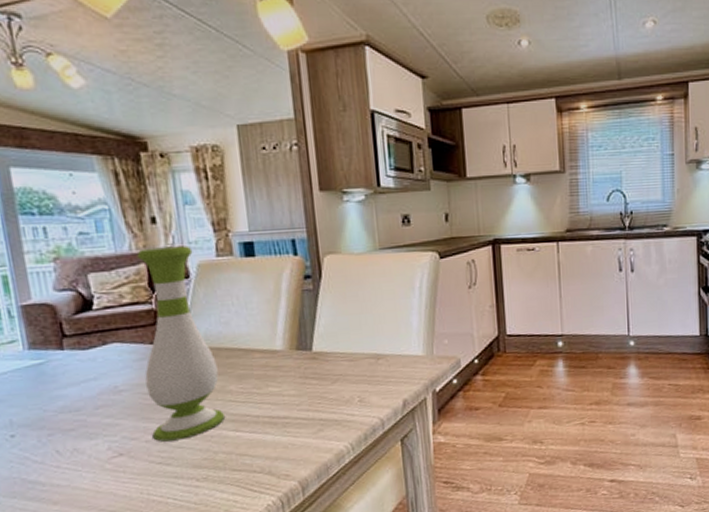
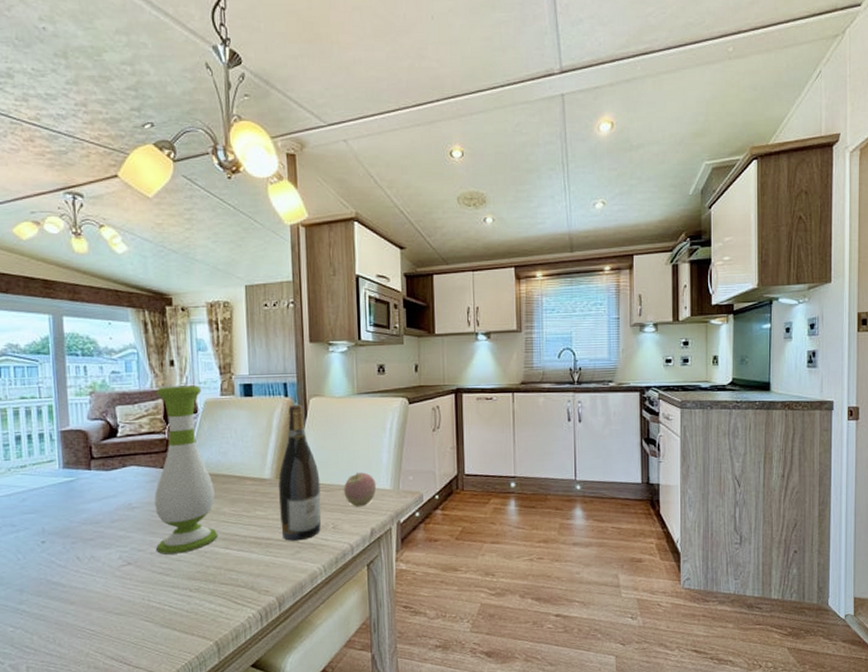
wine bottle: none [292,263,346,419] -> present [278,404,321,541]
apple: none [369,338,407,377] -> present [344,472,377,507]

